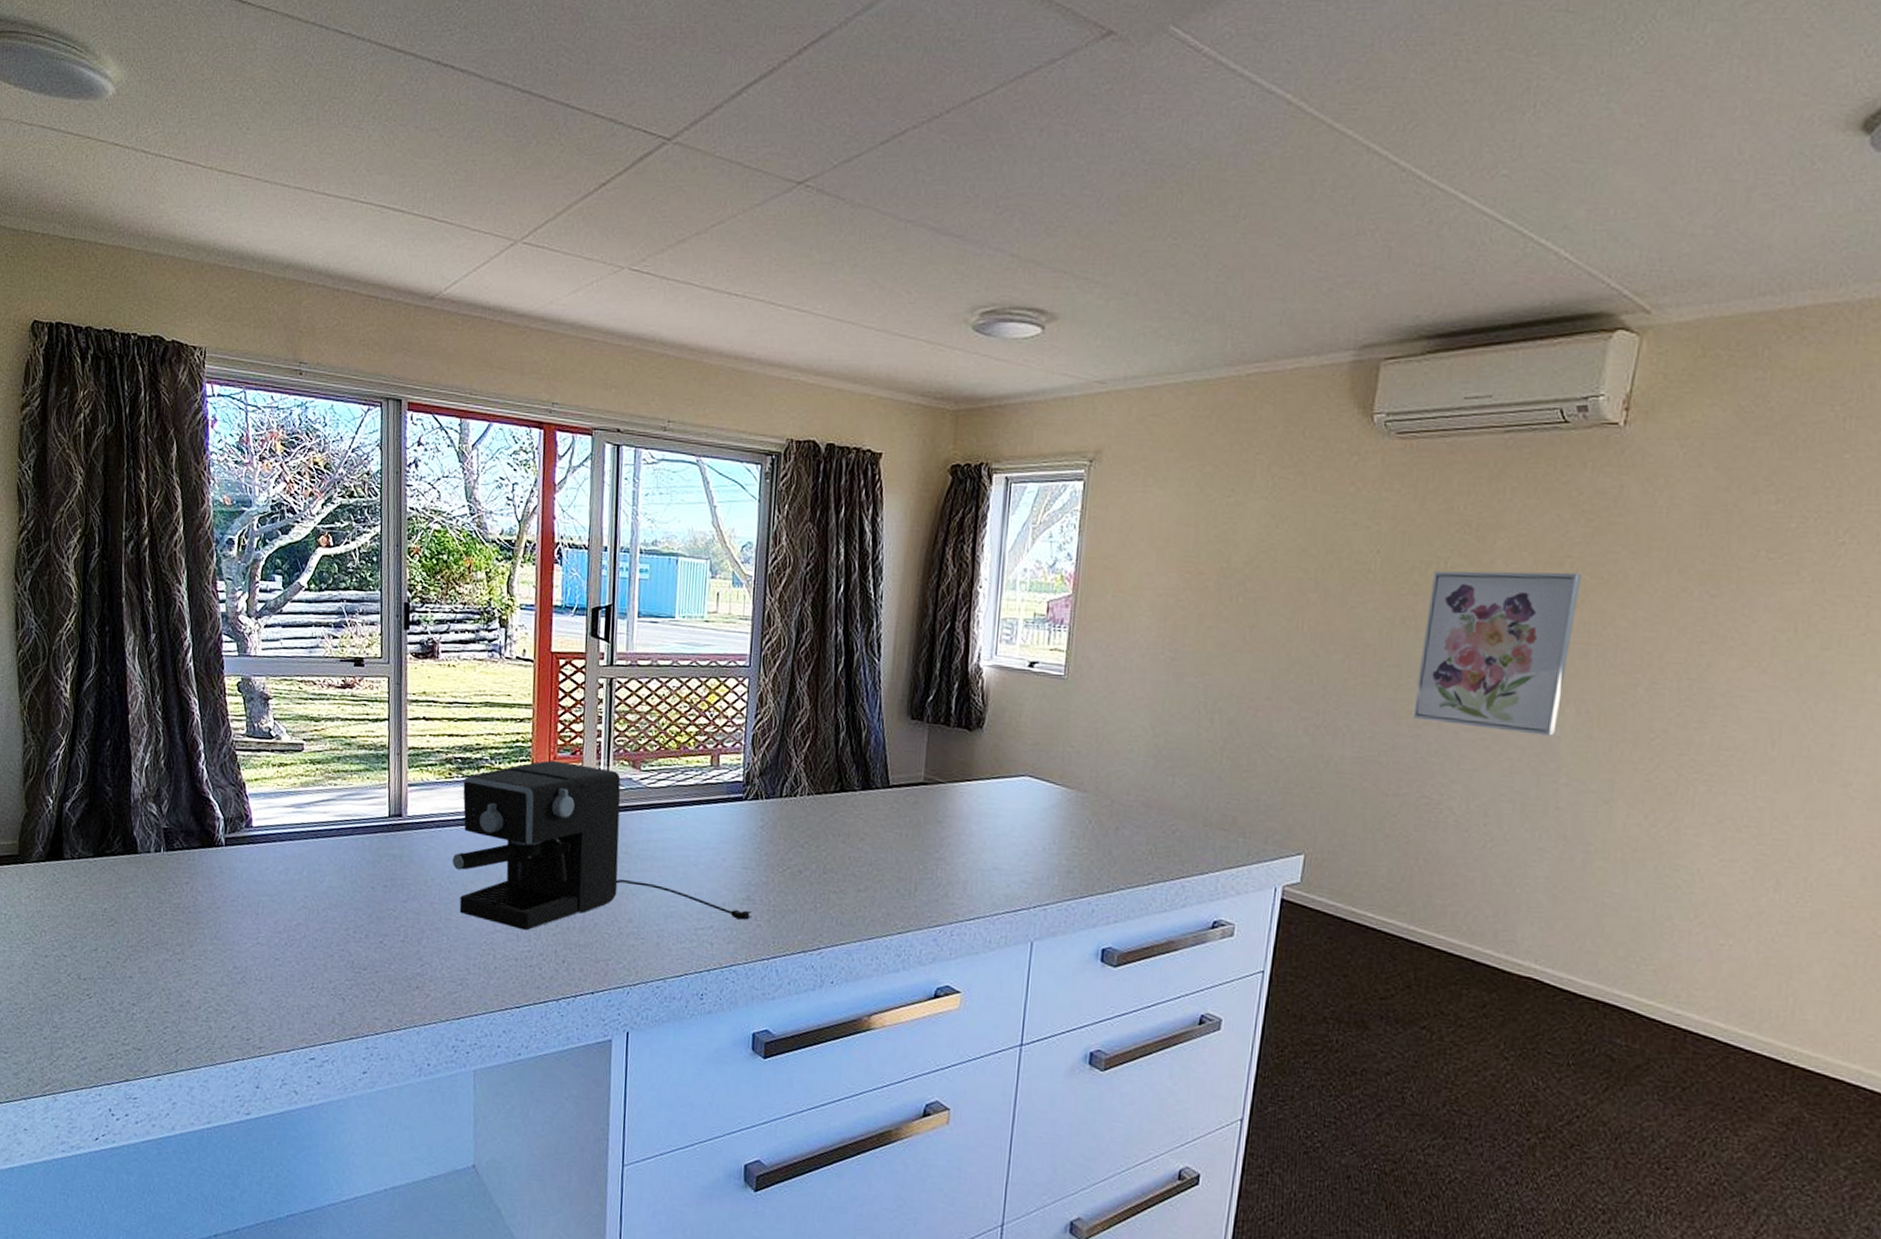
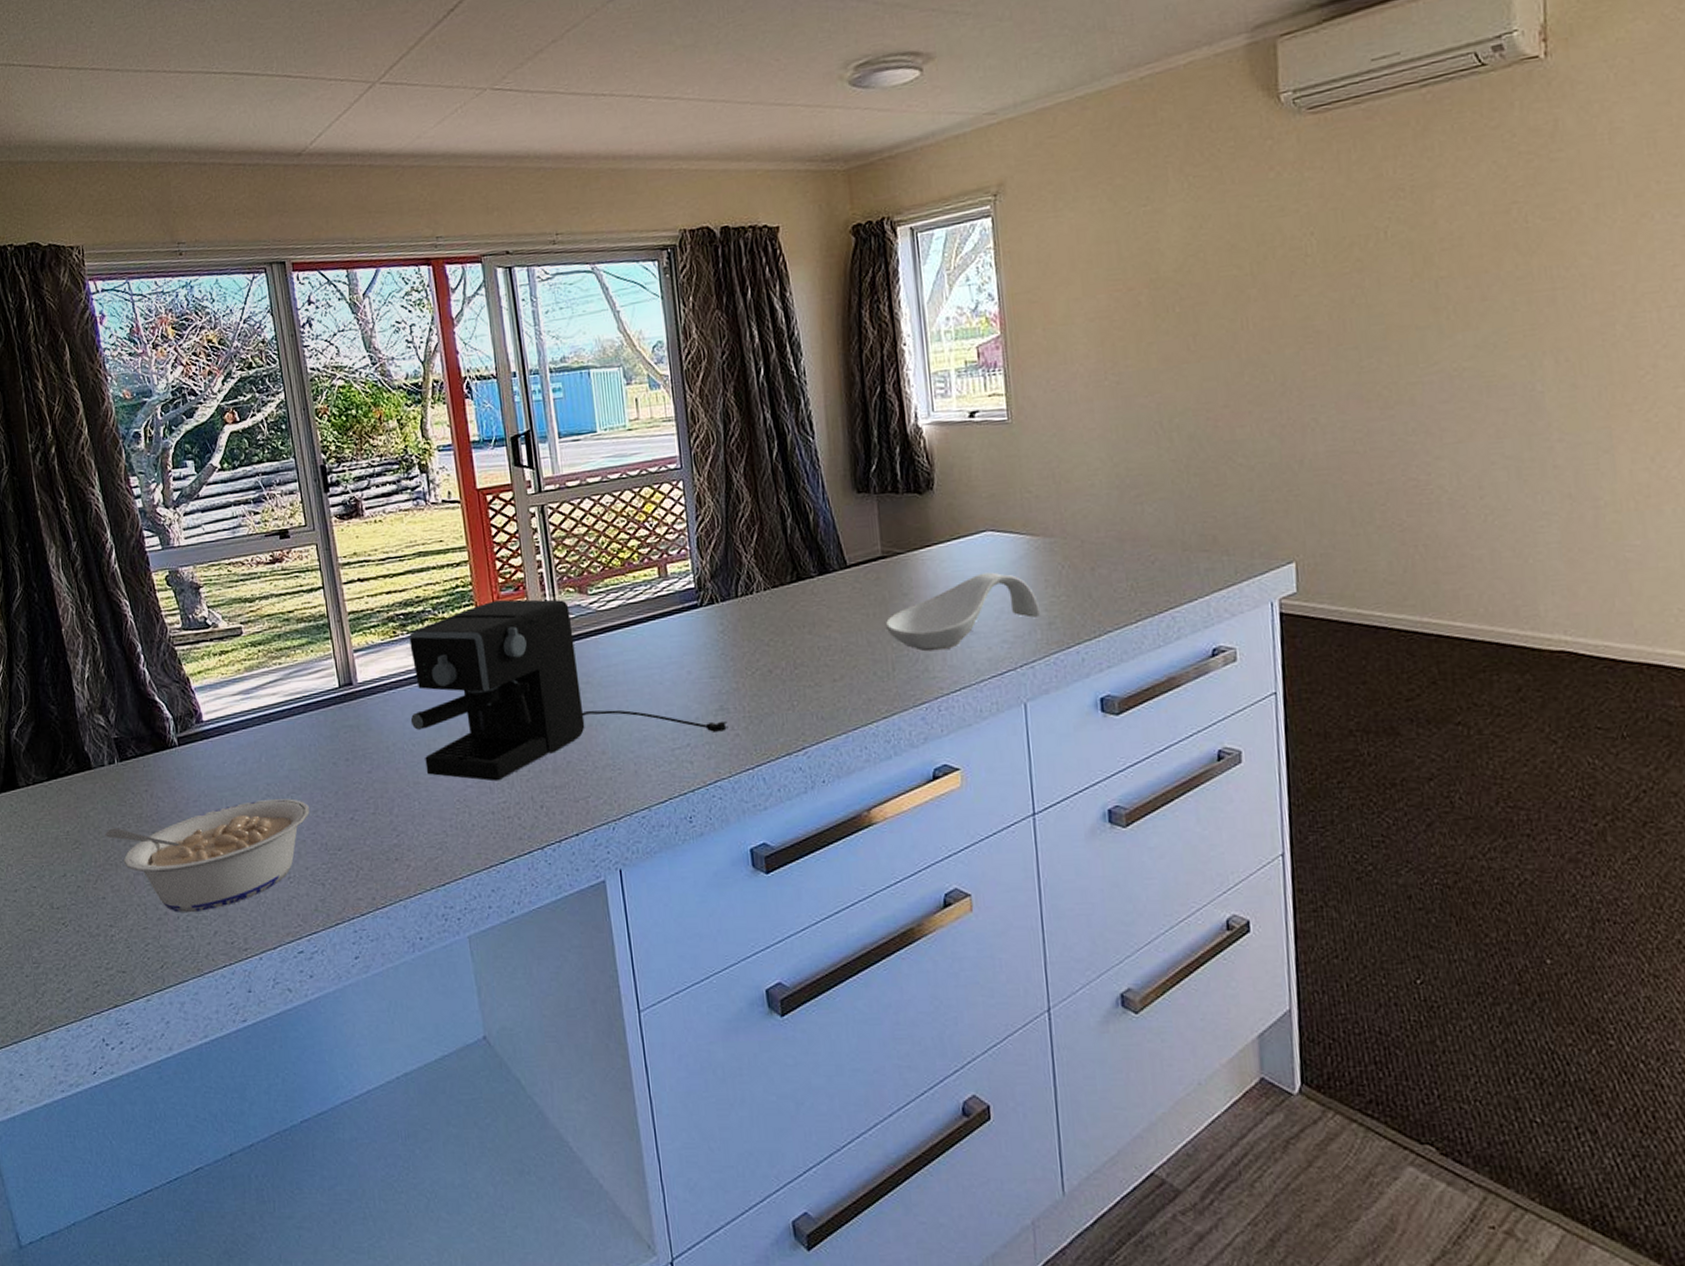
legume: none [141,910,342,1006] -> present [105,798,310,912]
spoon rest: none [915,814,1062,880] -> present [885,572,1041,652]
wall art: present [1412,571,1581,736] -> none [1374,217,1537,400]

